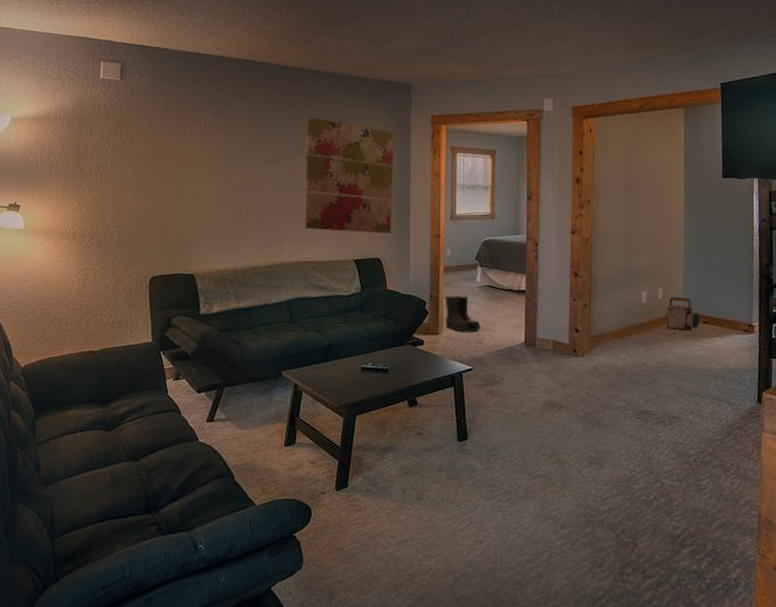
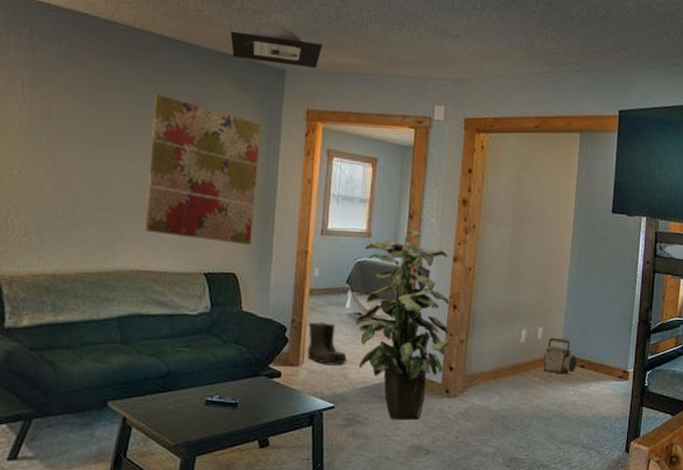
ceiling light: none [364,50,441,81] -> present [230,26,323,68]
indoor plant: none [485,209,577,379] -> present [355,230,453,421]

